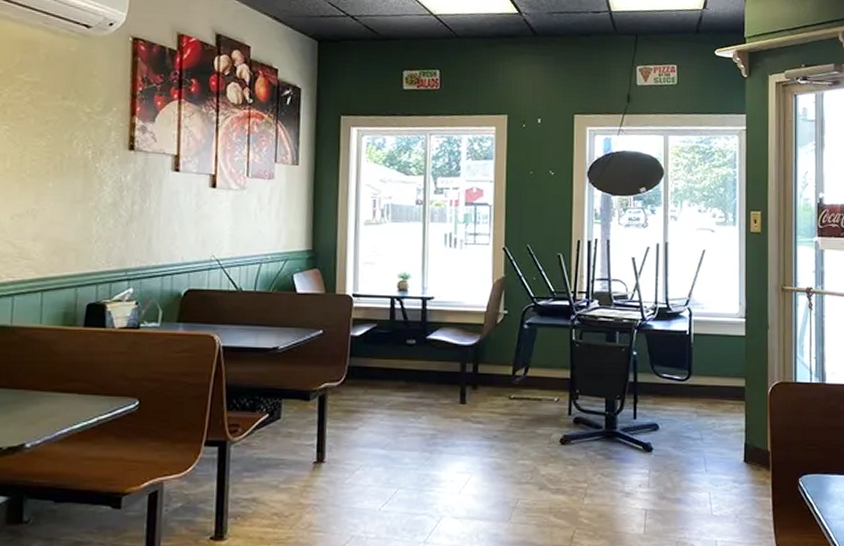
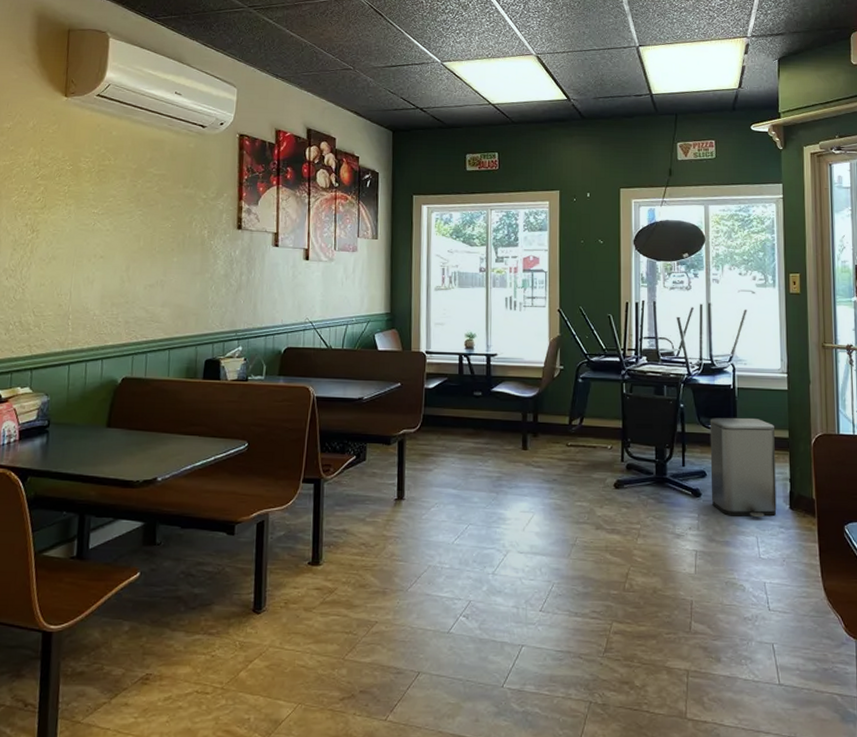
pedal bin: none [663,365,731,471] -> present [709,417,777,517]

